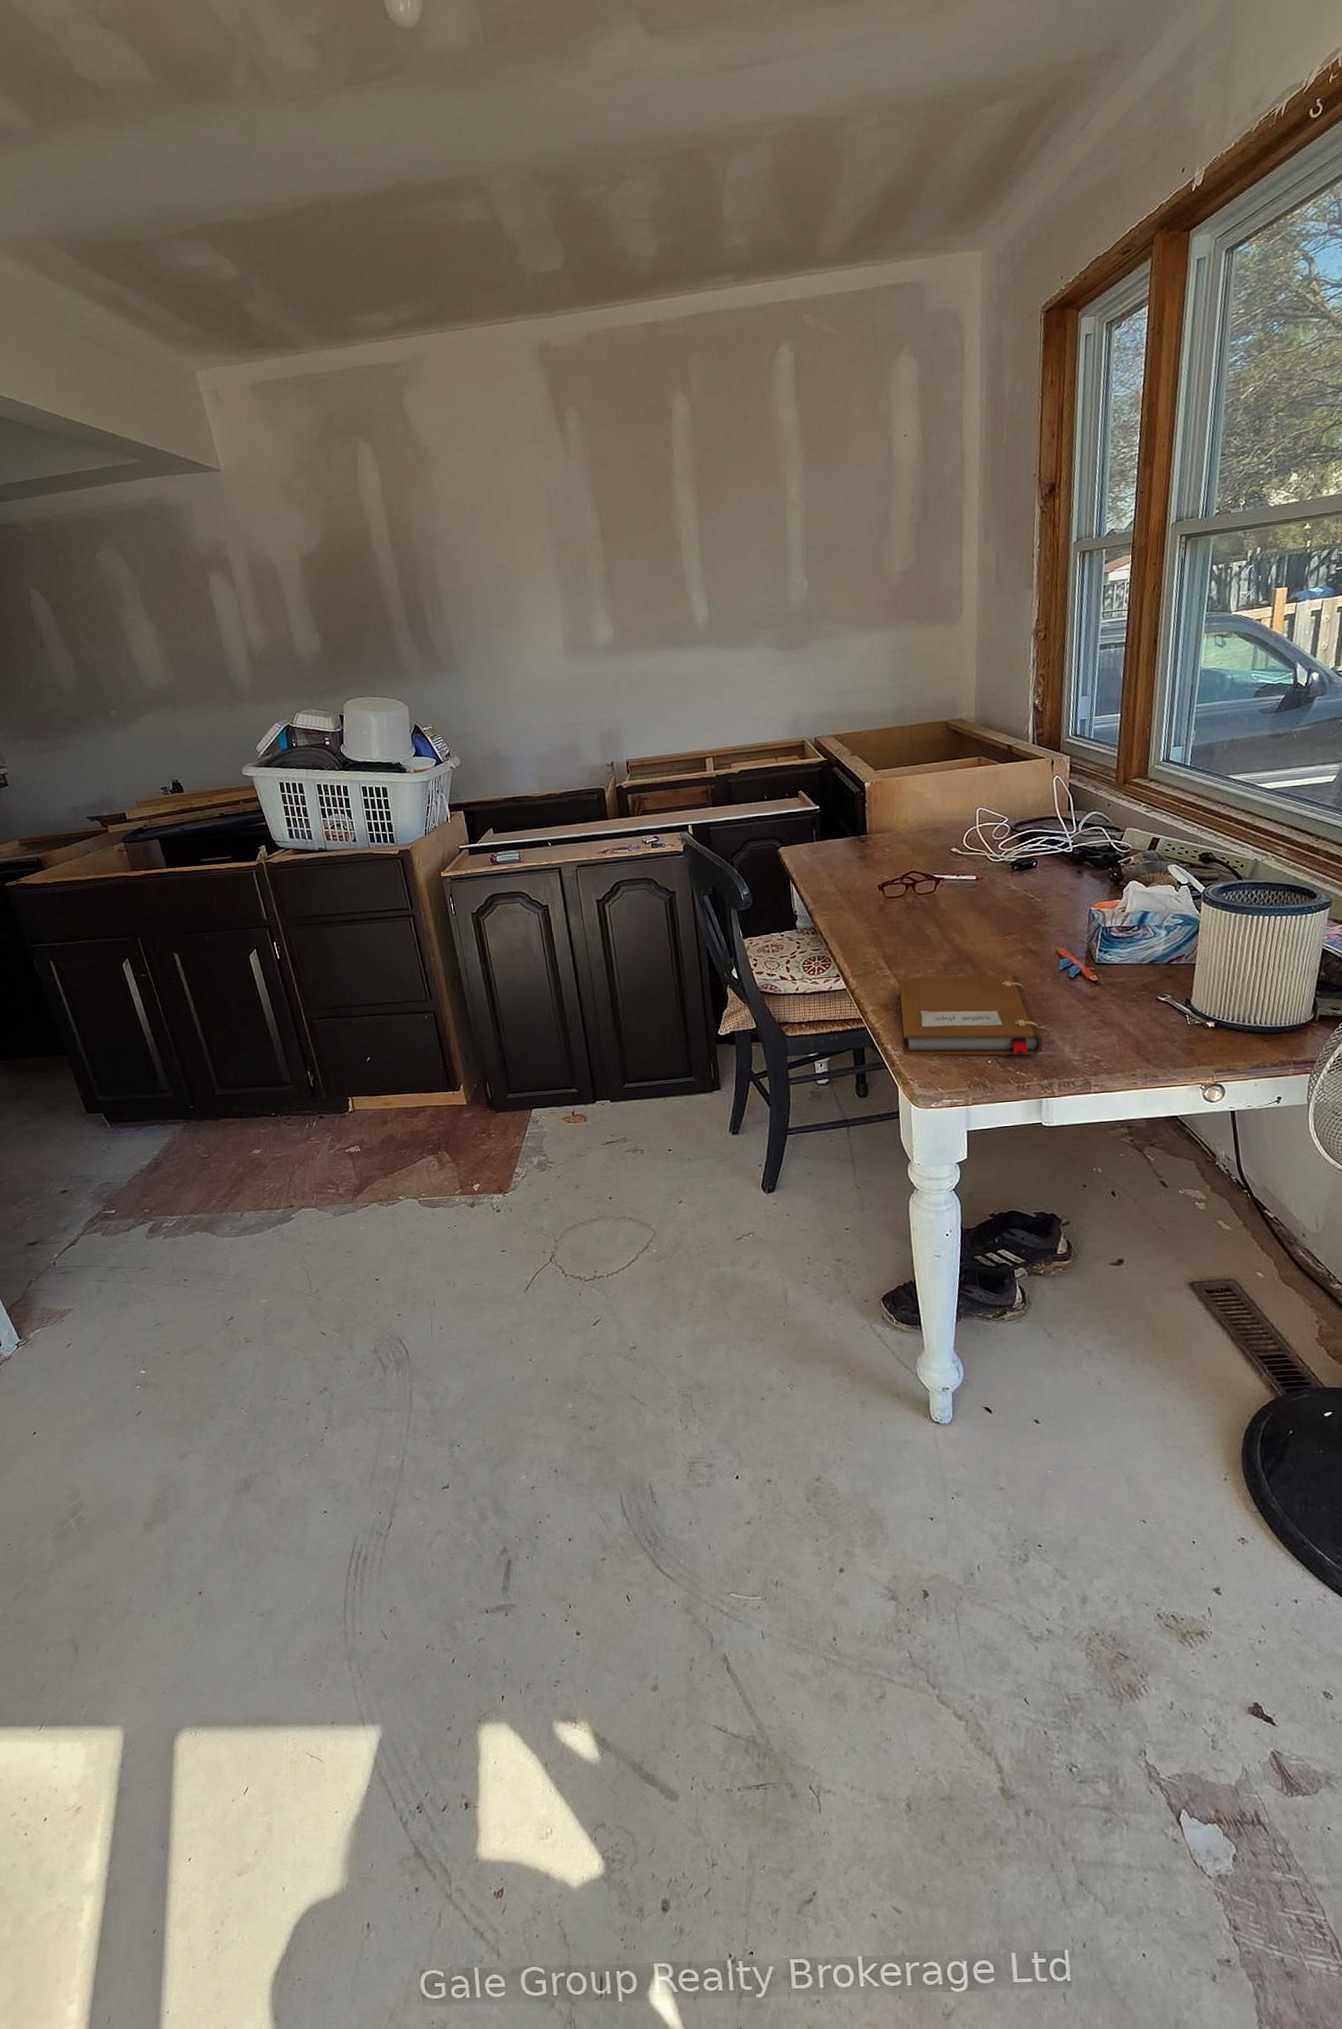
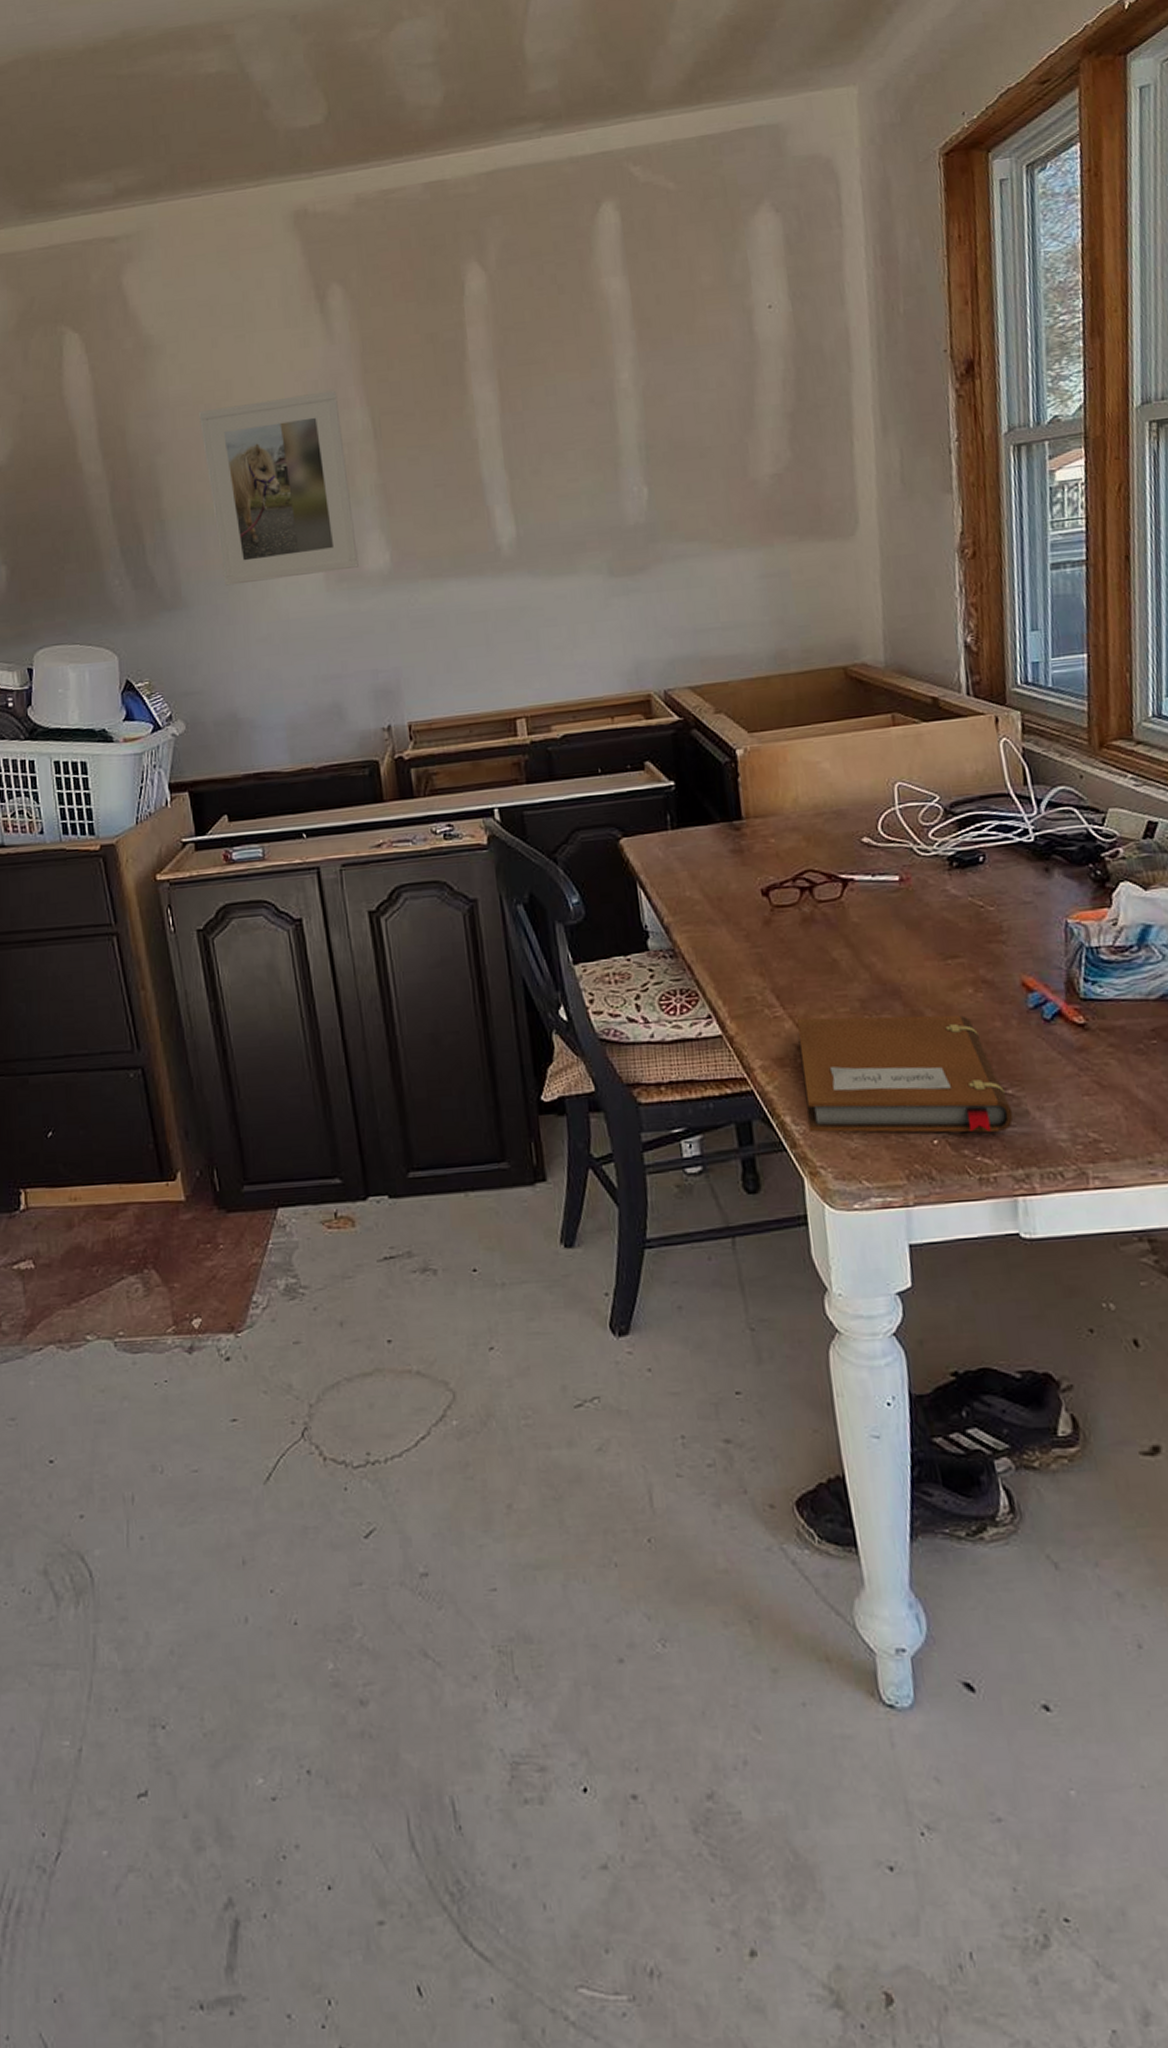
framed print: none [465,496,590,653] -> present [198,390,359,586]

